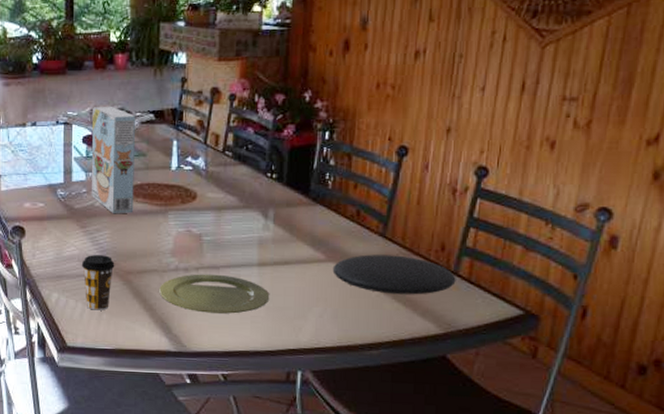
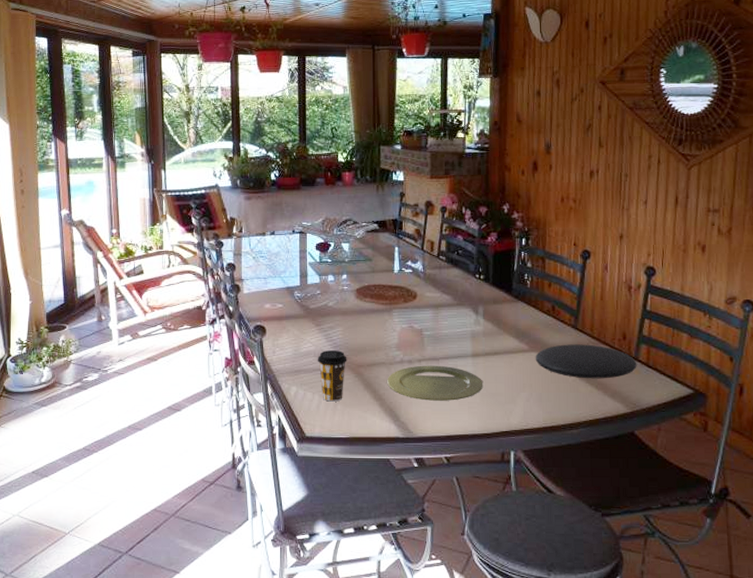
cereal box: present [92,106,136,214] -> none [324,217,363,313]

